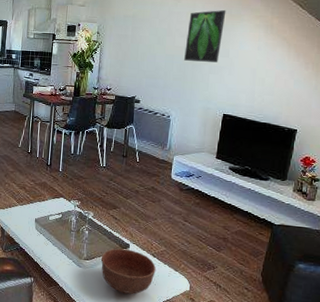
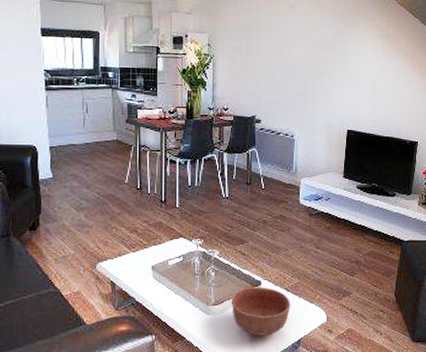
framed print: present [184,9,226,63] -> none [304,18,343,75]

